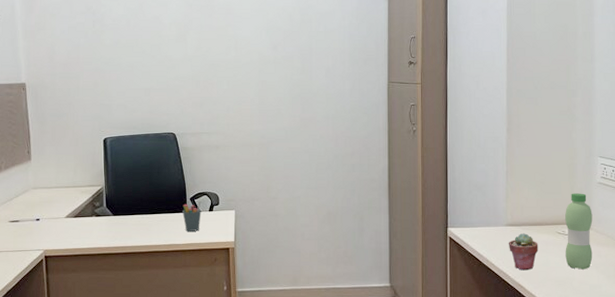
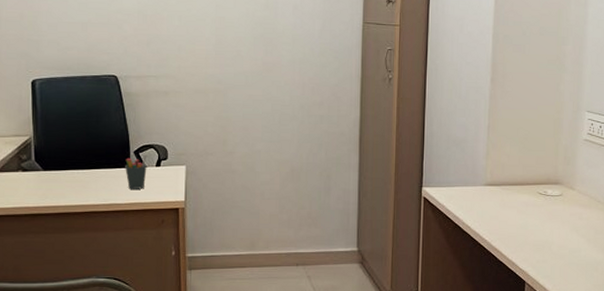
potted succulent: present [508,233,539,271] -> none [486,194,518,234]
water bottle: present [565,193,593,270] -> none [545,150,576,233]

